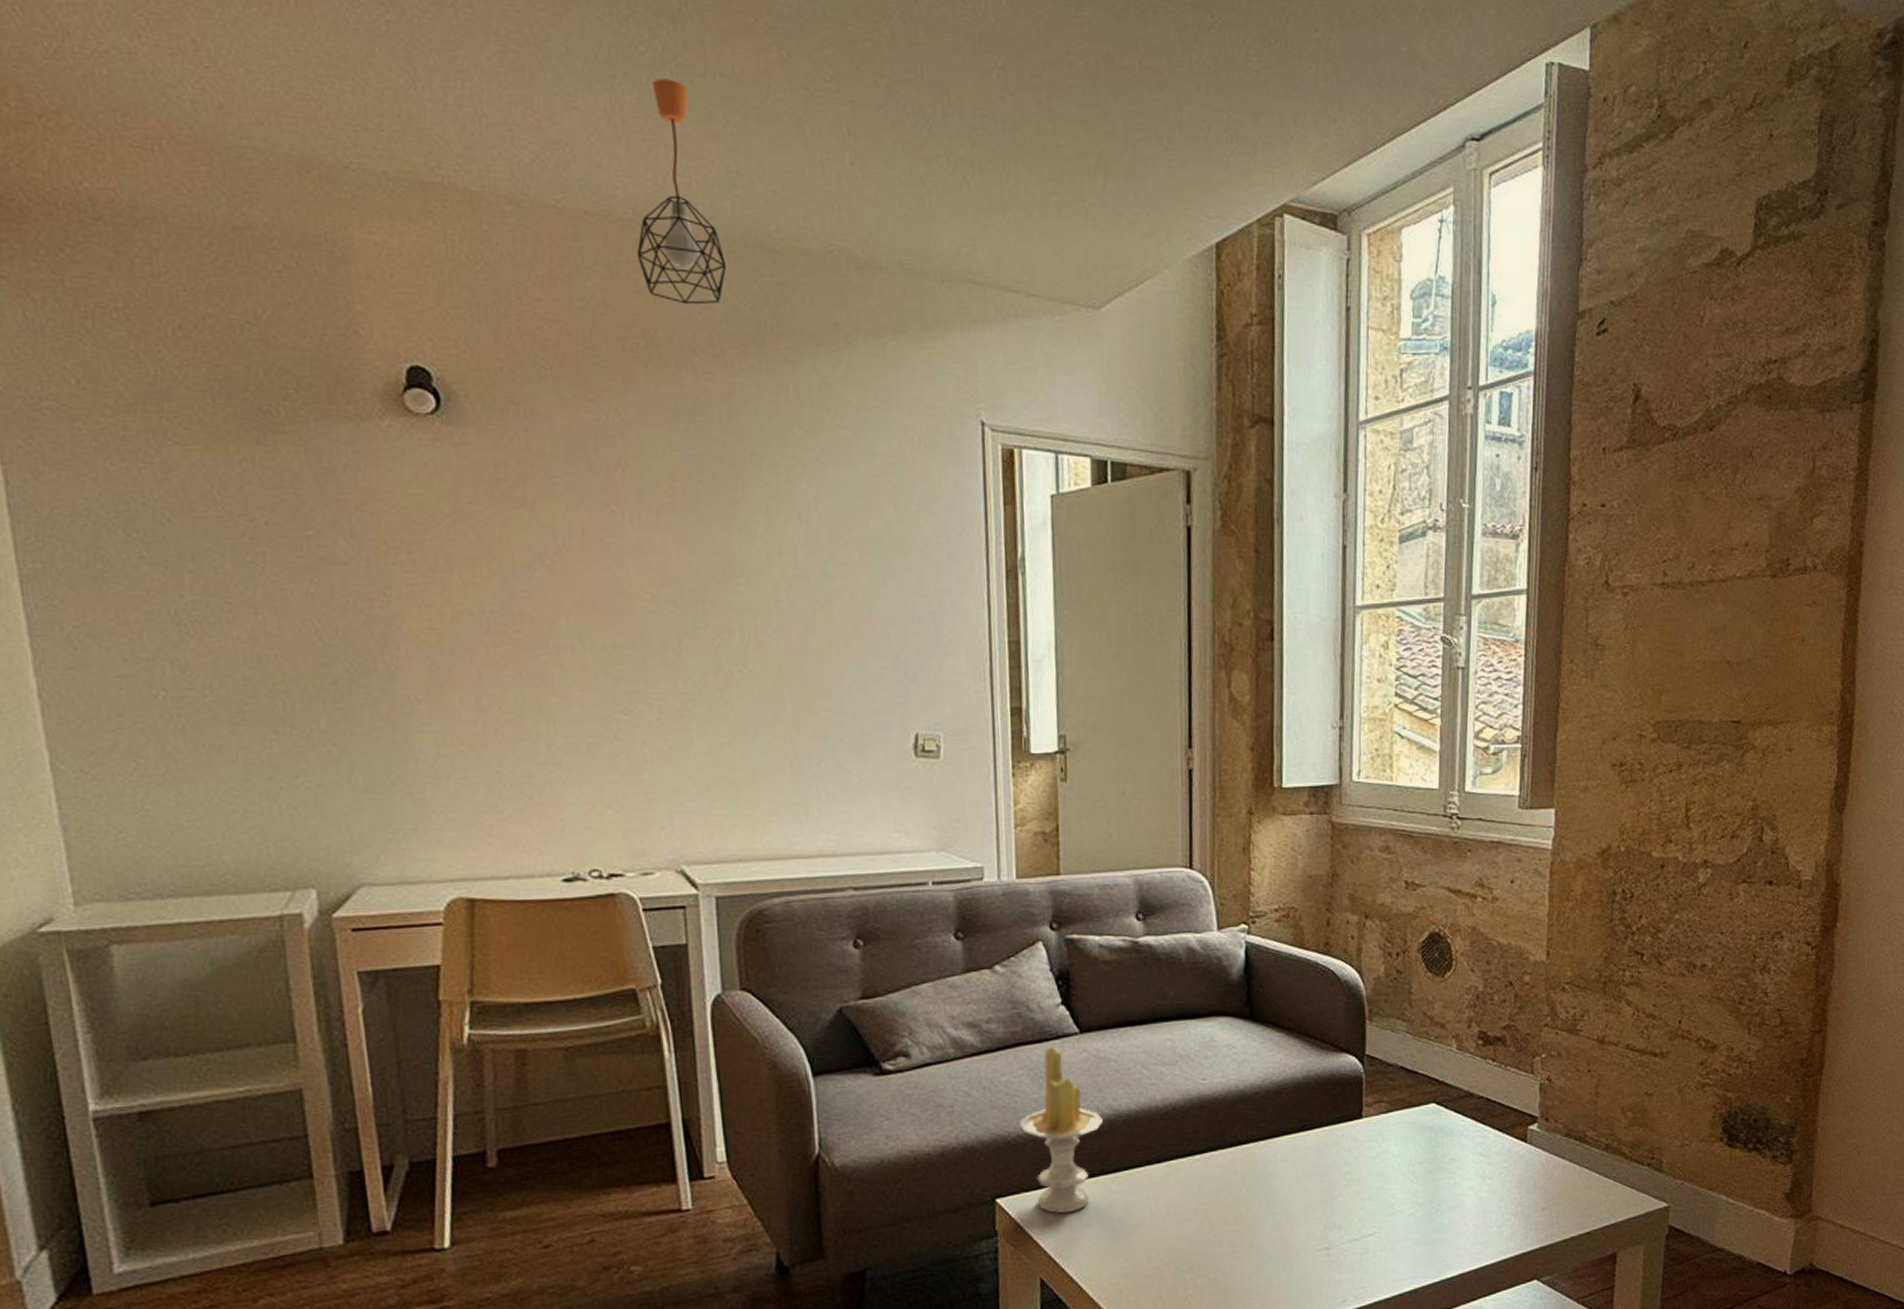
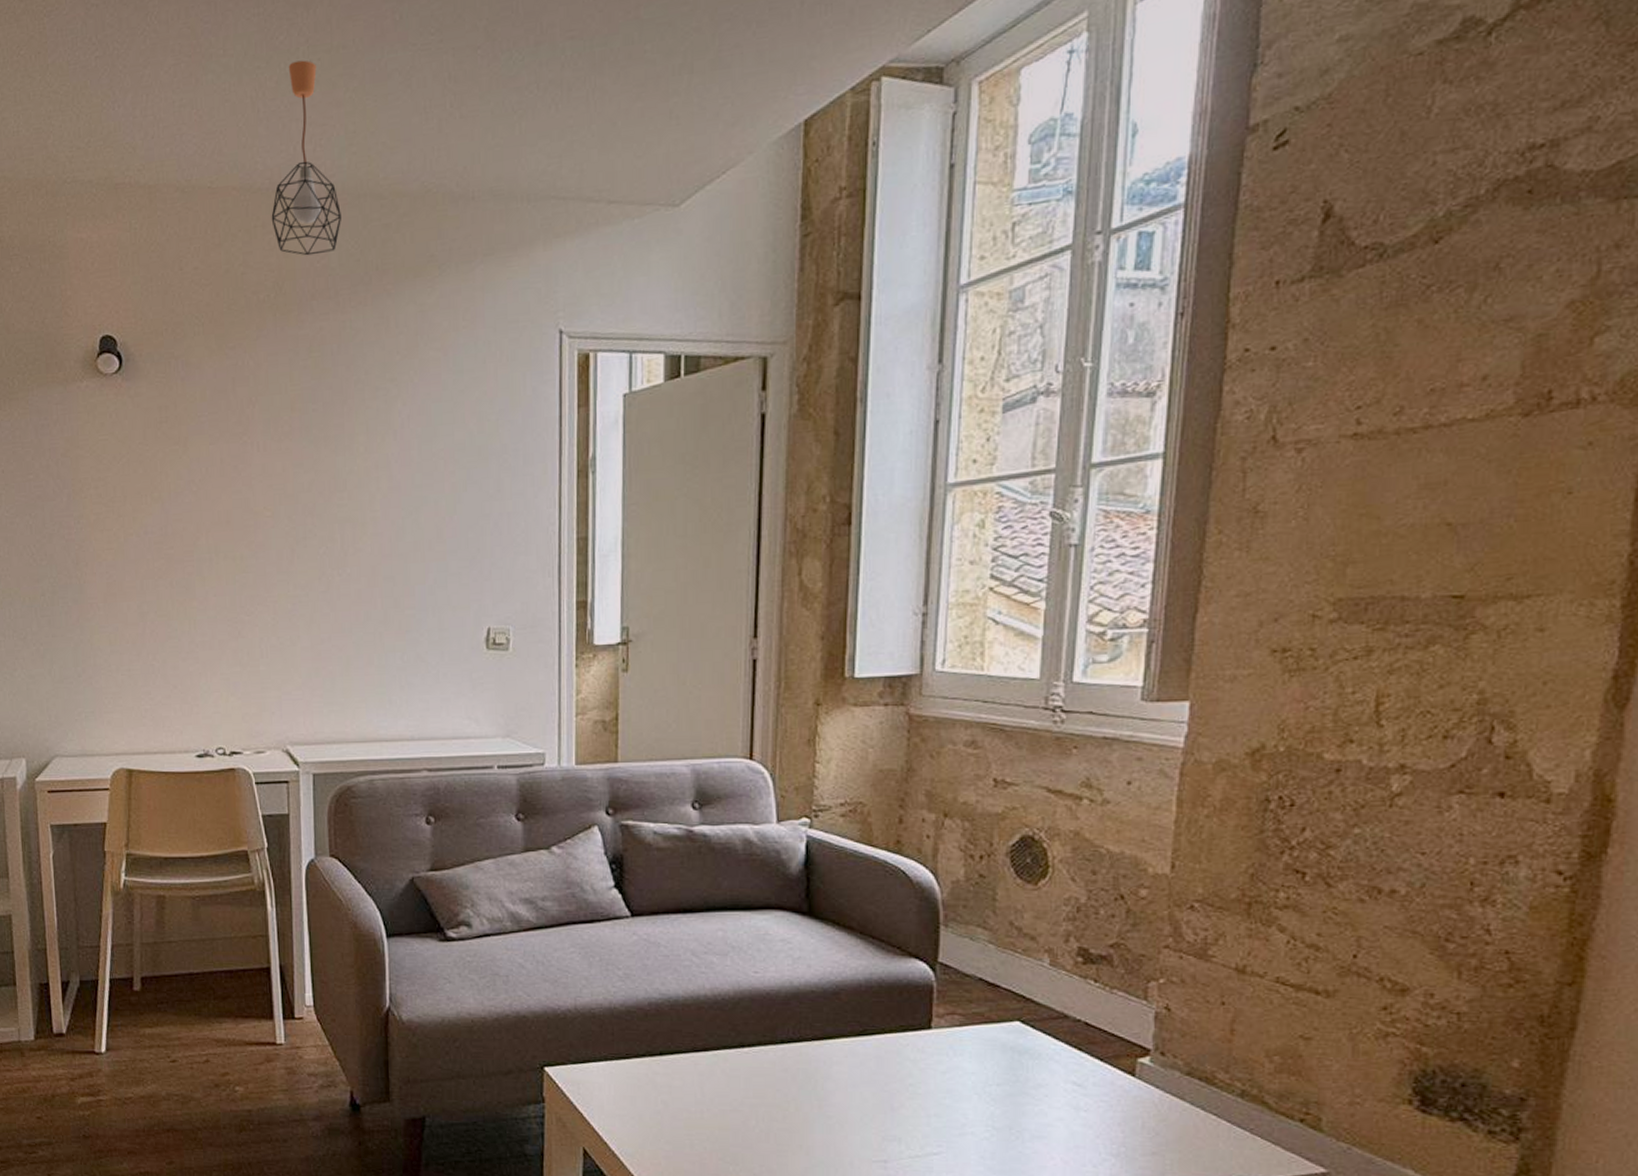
candle: present [1019,1046,1103,1214] -> none [569,927,650,1089]

